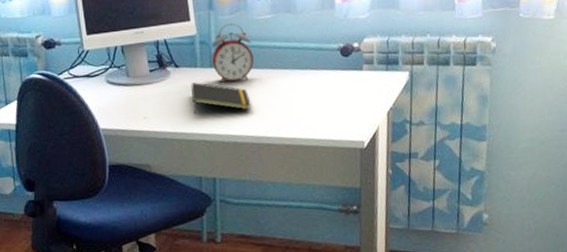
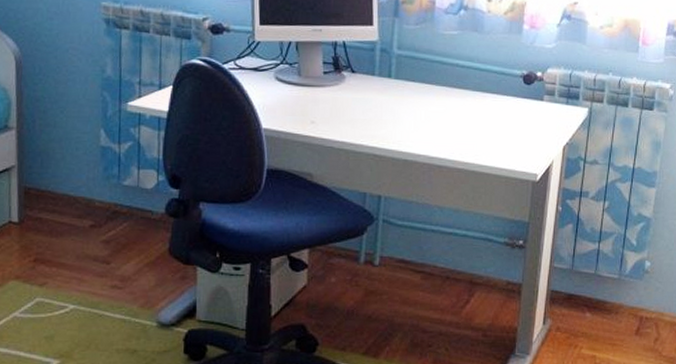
notepad: present [190,82,251,113] -> none [365,91,427,127]
alarm clock: present [211,23,254,83] -> none [390,34,435,96]

